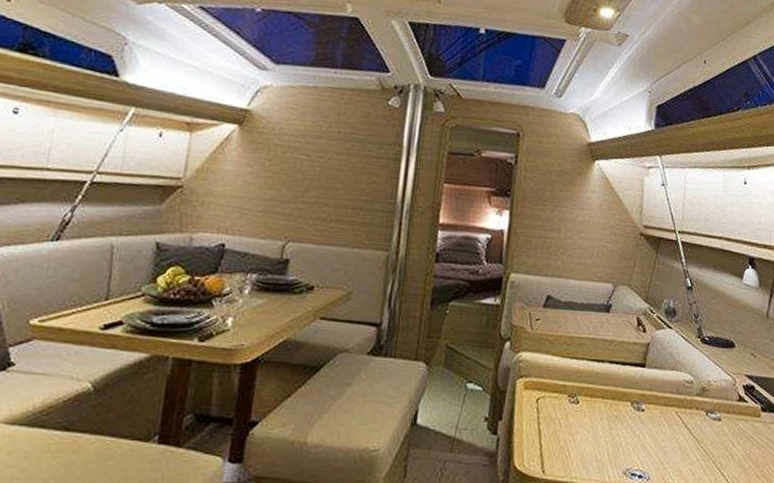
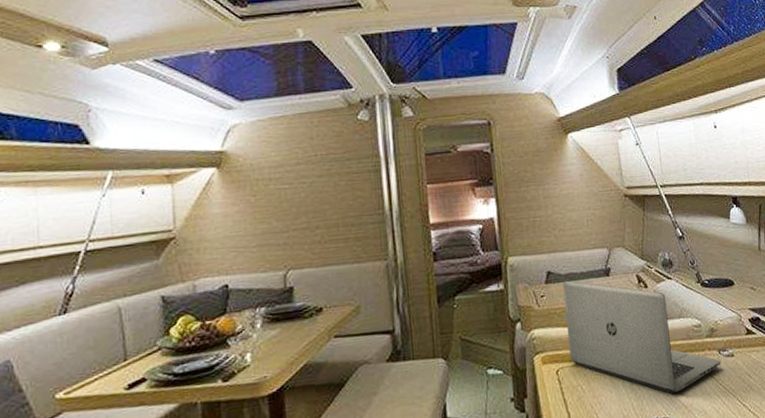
laptop: none [553,308,707,447] -> present [562,280,721,395]

